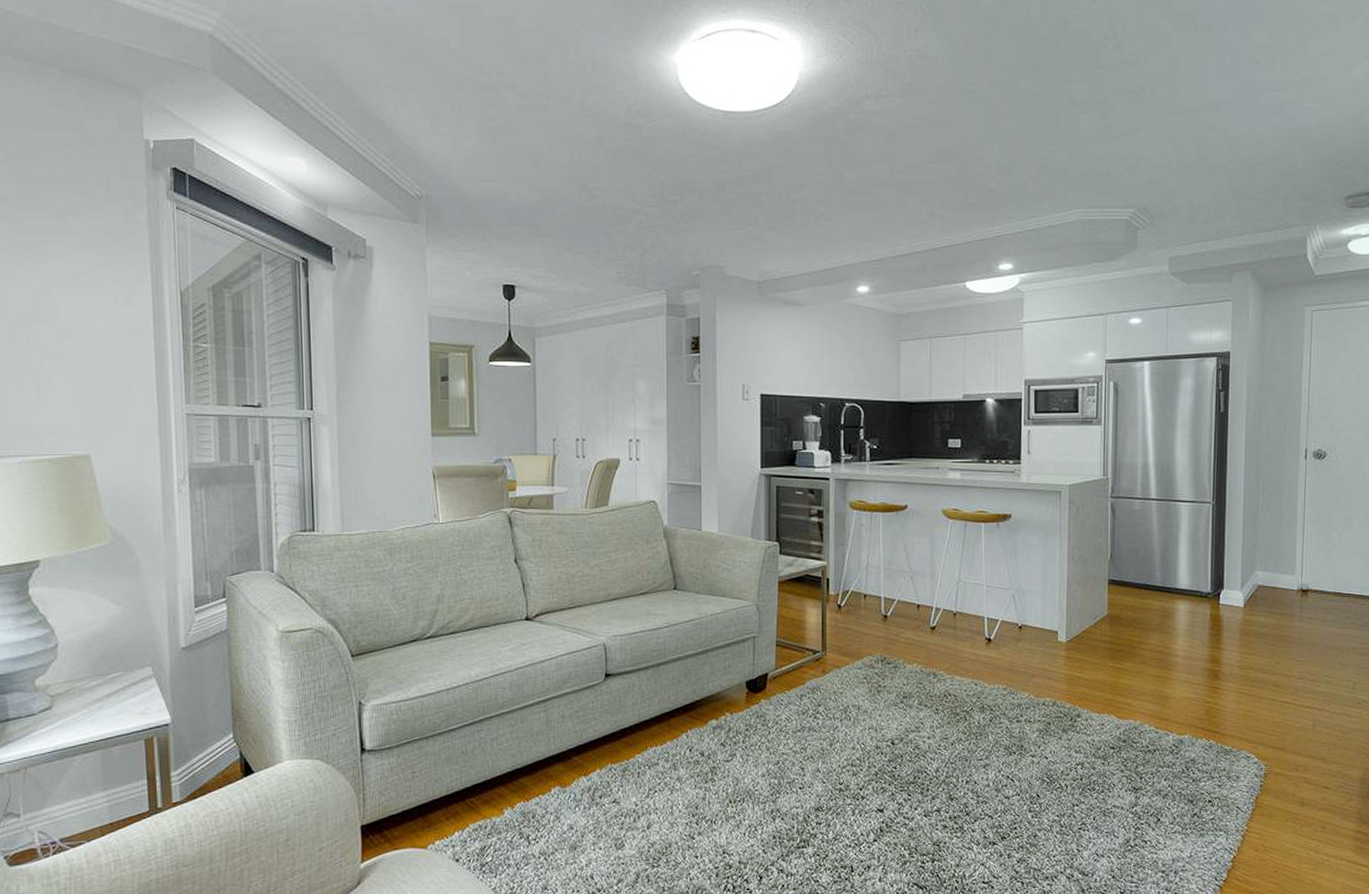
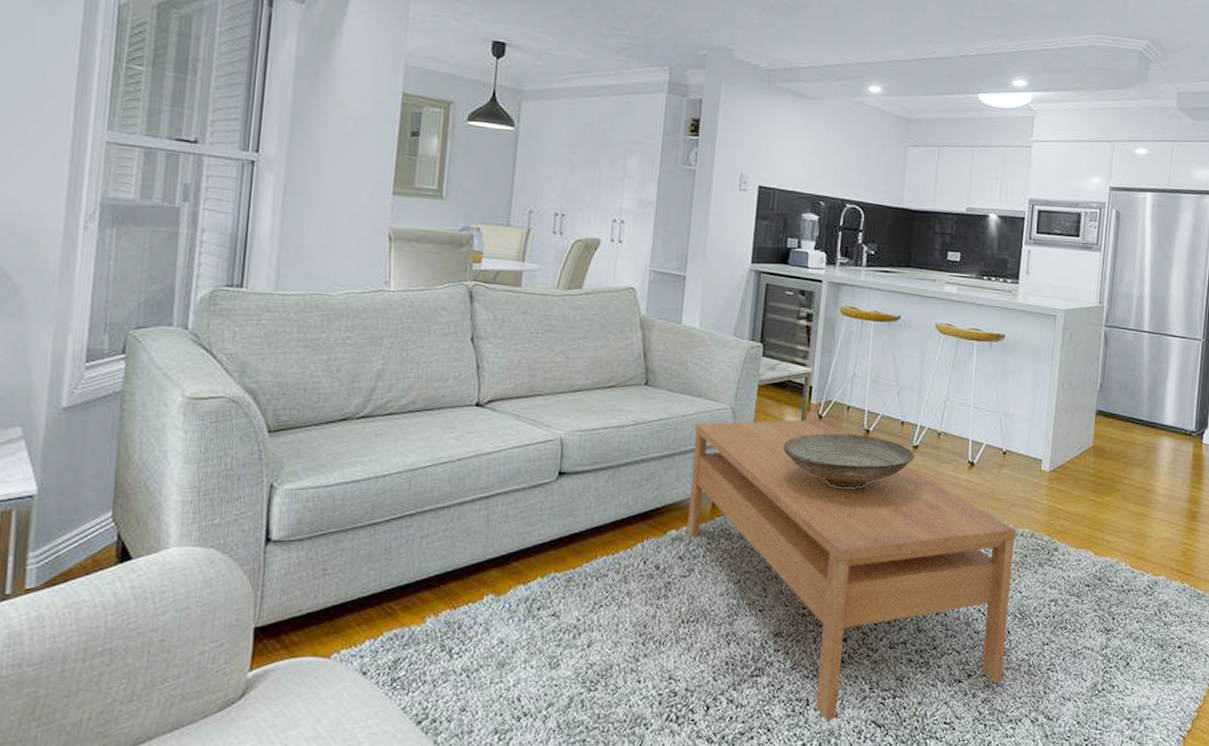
coffee table: none [724,608,1038,885] -> present [687,419,1016,721]
decorative bowl: none [807,620,933,671] -> present [782,432,915,489]

